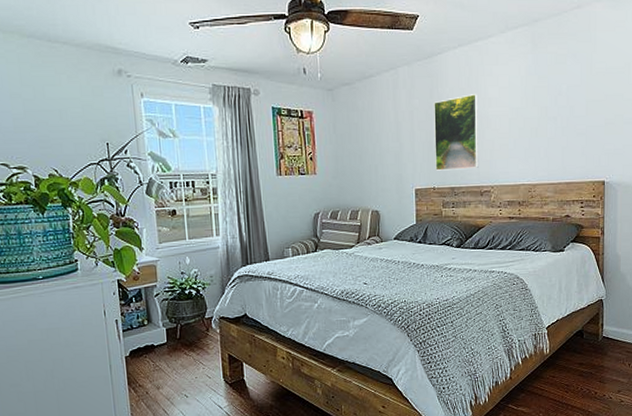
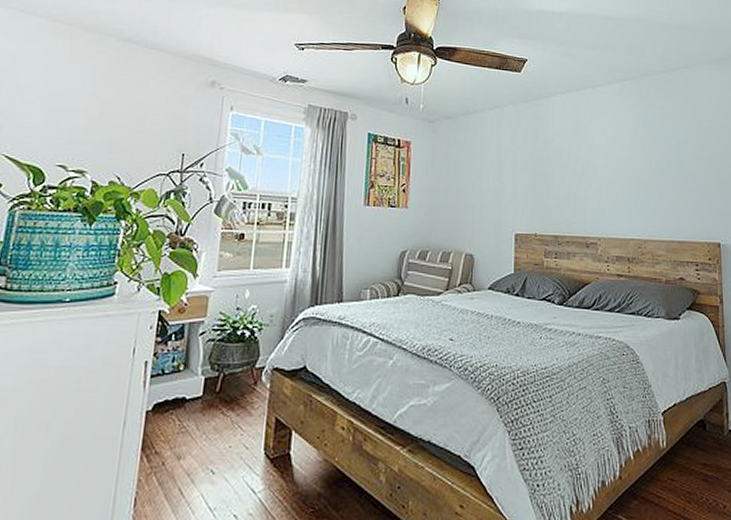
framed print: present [434,94,479,171] -> none [538,139,585,217]

